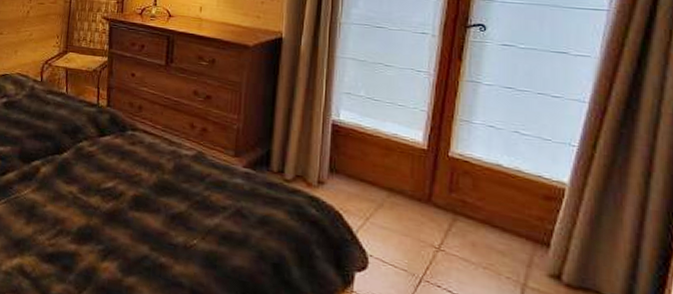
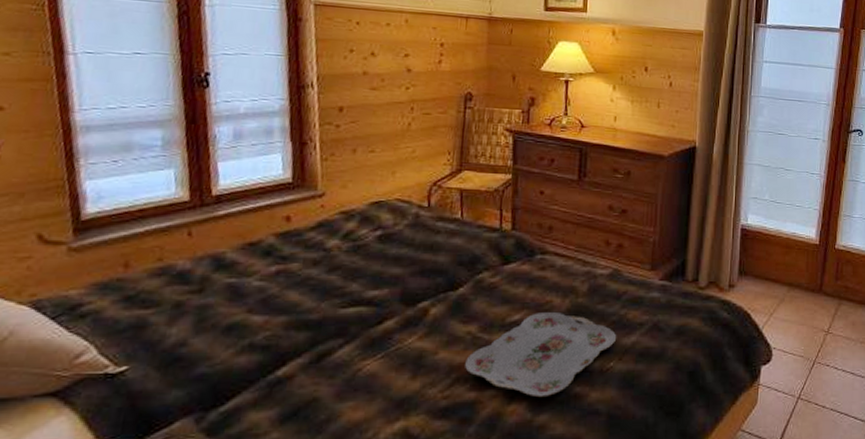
serving tray: none [67,183,201,262] -> present [465,313,617,398]

